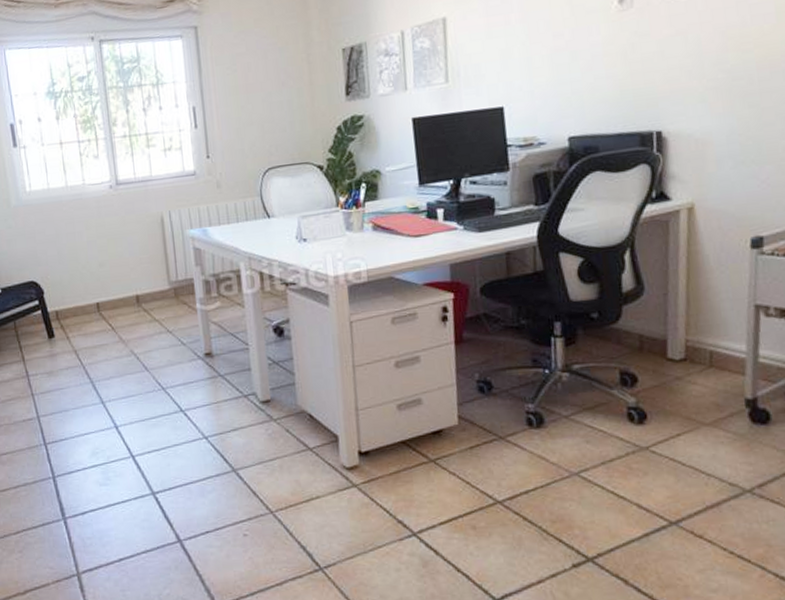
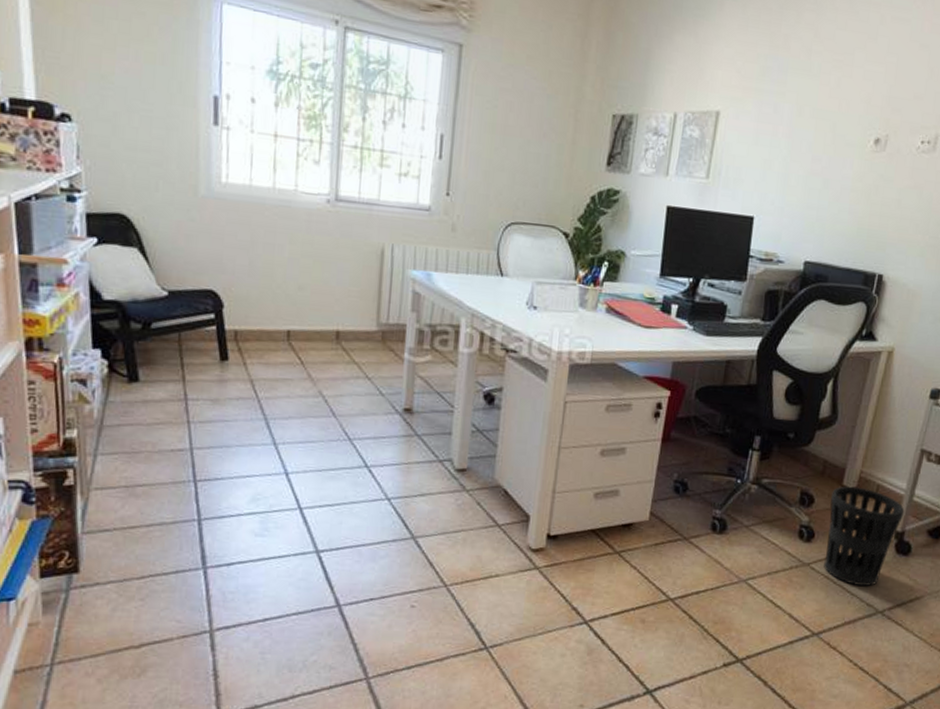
wastebasket: none [656,357,752,465] -> present [824,486,905,587]

